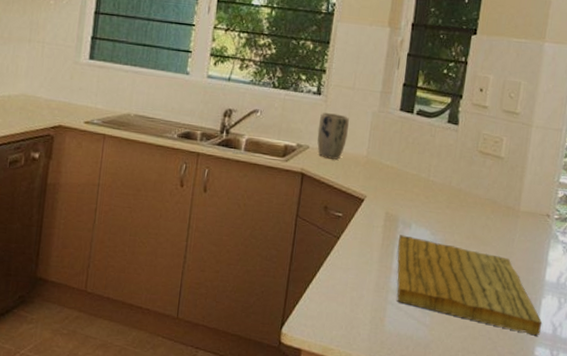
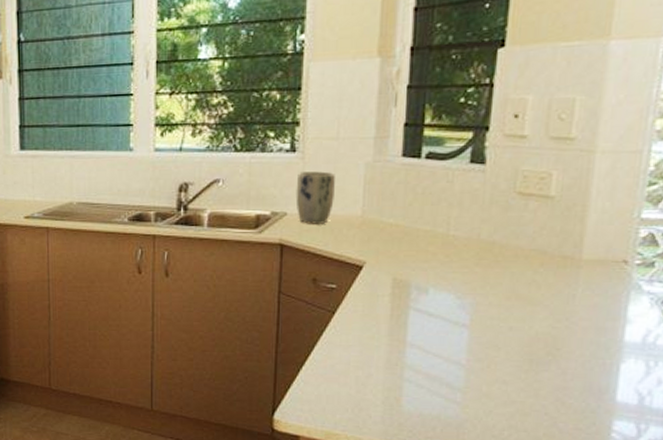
cutting board: present [397,235,542,336] -> none [412,302,622,408]

